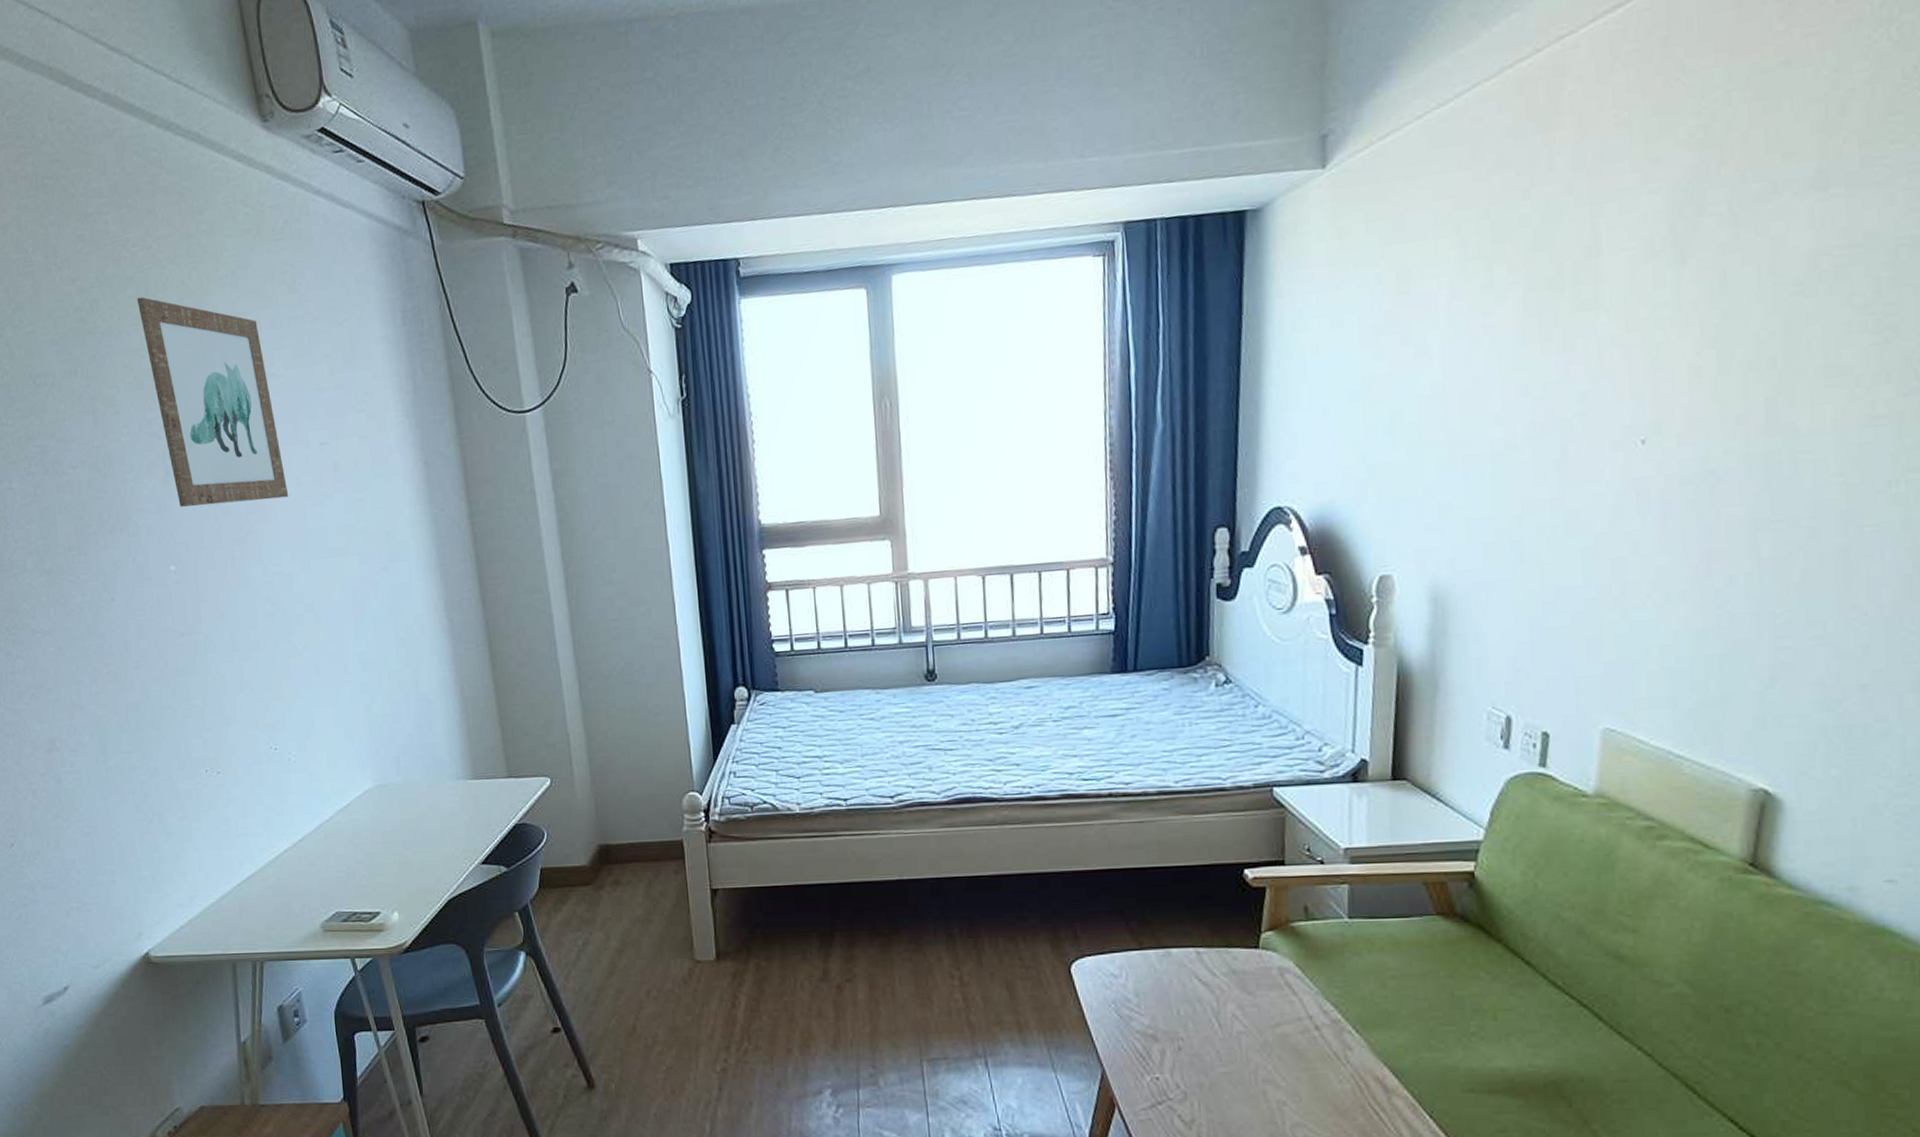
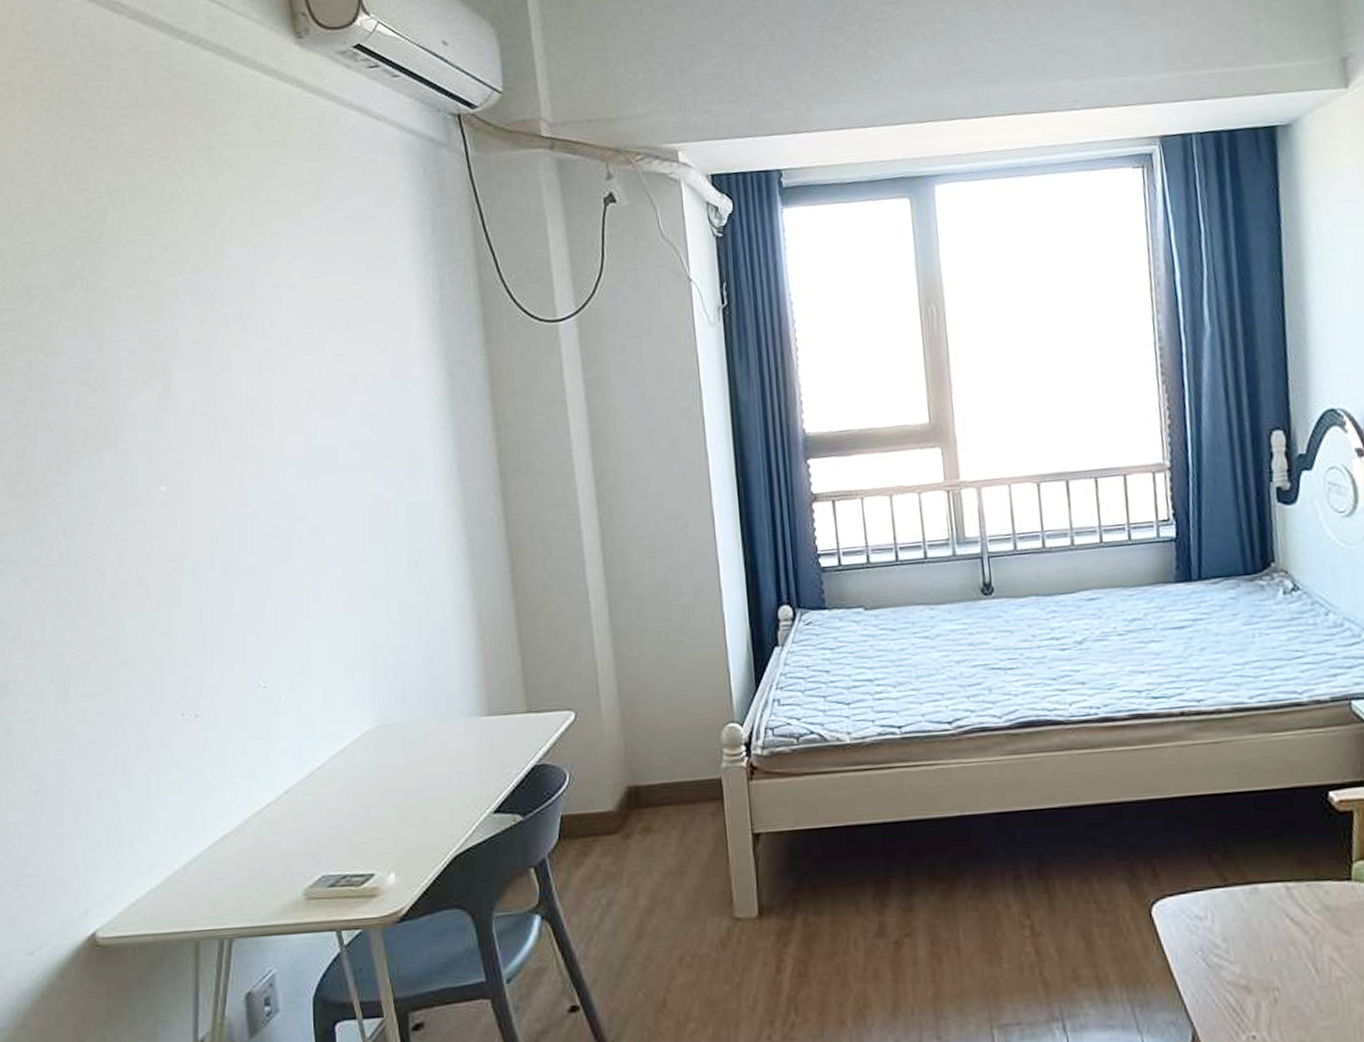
wall art: present [136,297,289,507] -> none [148,207,299,423]

